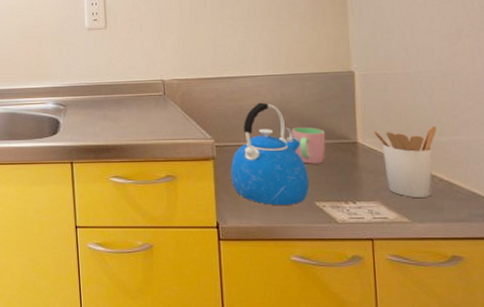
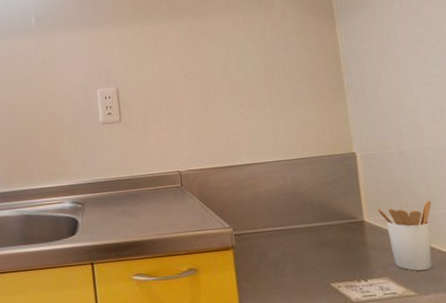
kettle: present [230,102,310,206] -> none [250,188,325,290]
cup: present [292,126,326,164] -> none [304,209,337,246]

